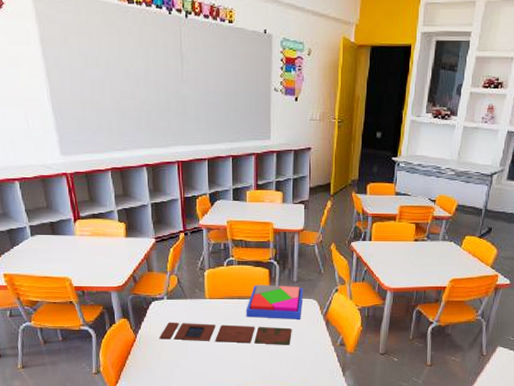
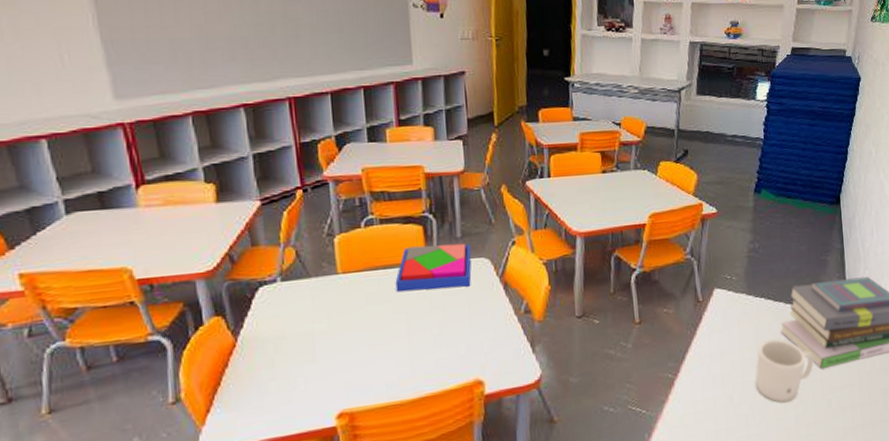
papers: present [159,322,292,345] -> none [271,298,460,338]

